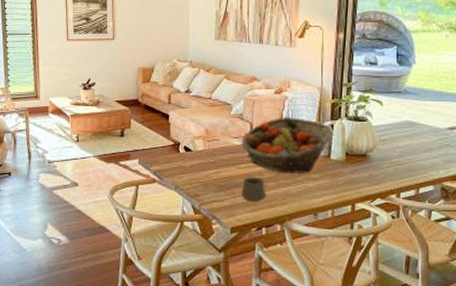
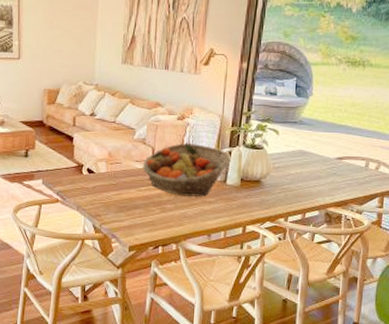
cup: present [241,177,268,202] -> none [141,199,166,223]

